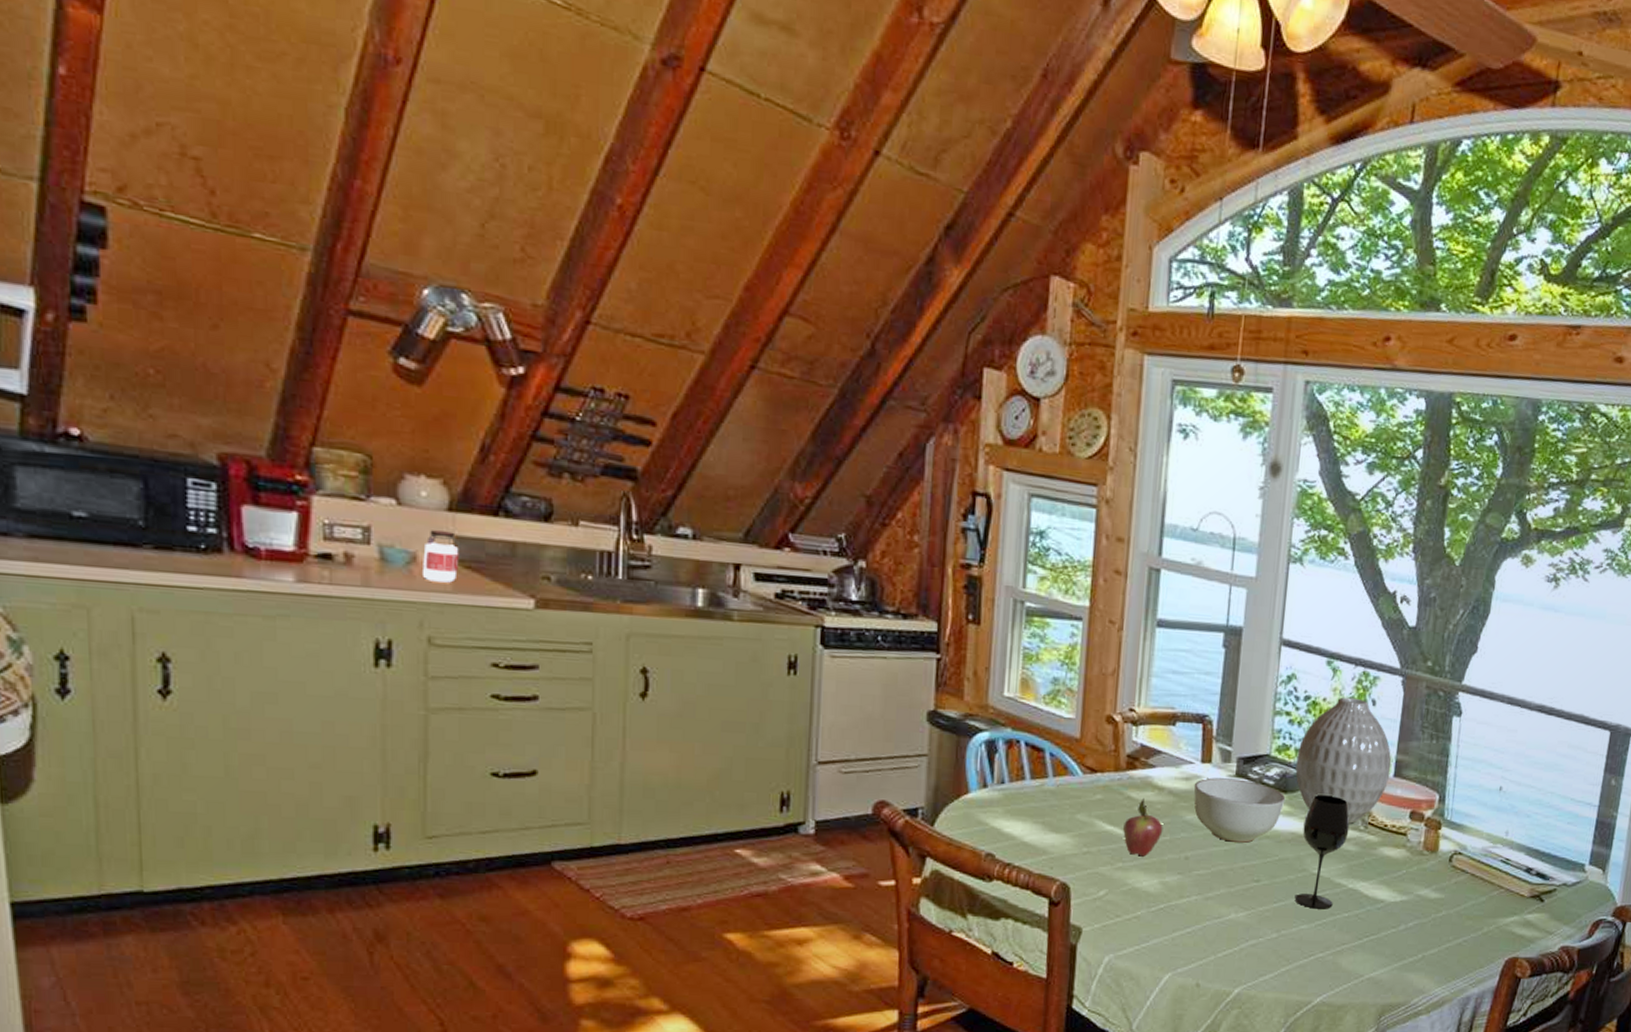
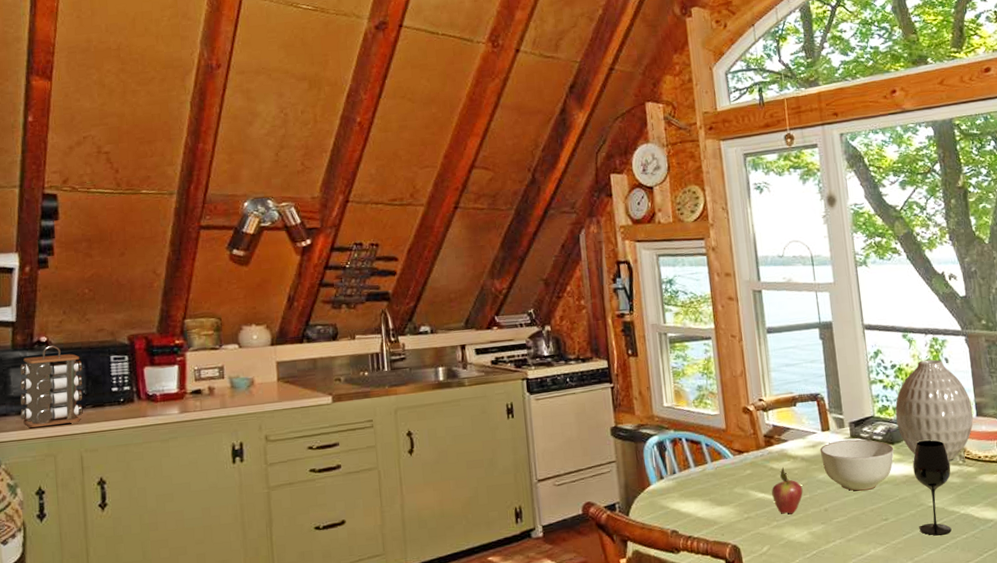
spice rack: none [31,443,139,567] -> present [19,345,83,428]
jar: present [423,530,461,583] -> none [258,359,281,396]

